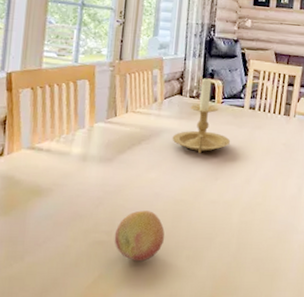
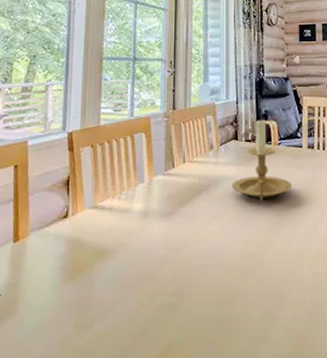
fruit: present [114,210,165,262] -> none [182,267,233,325]

